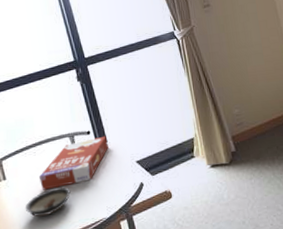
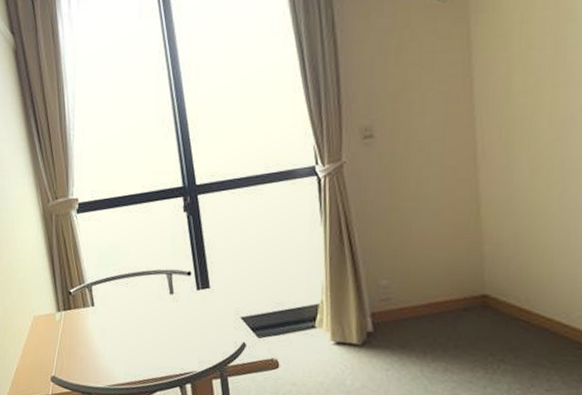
saucer: present [25,186,71,217] -> none [111,326,161,354]
cereal box: present [38,136,109,190] -> none [128,280,210,327]

